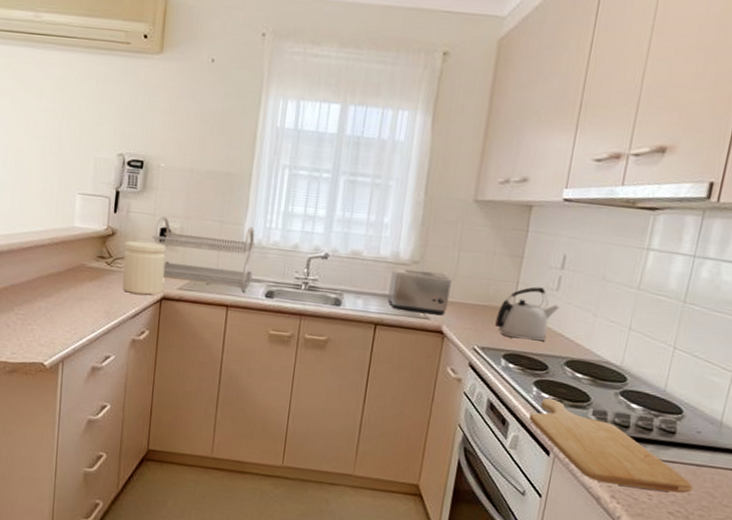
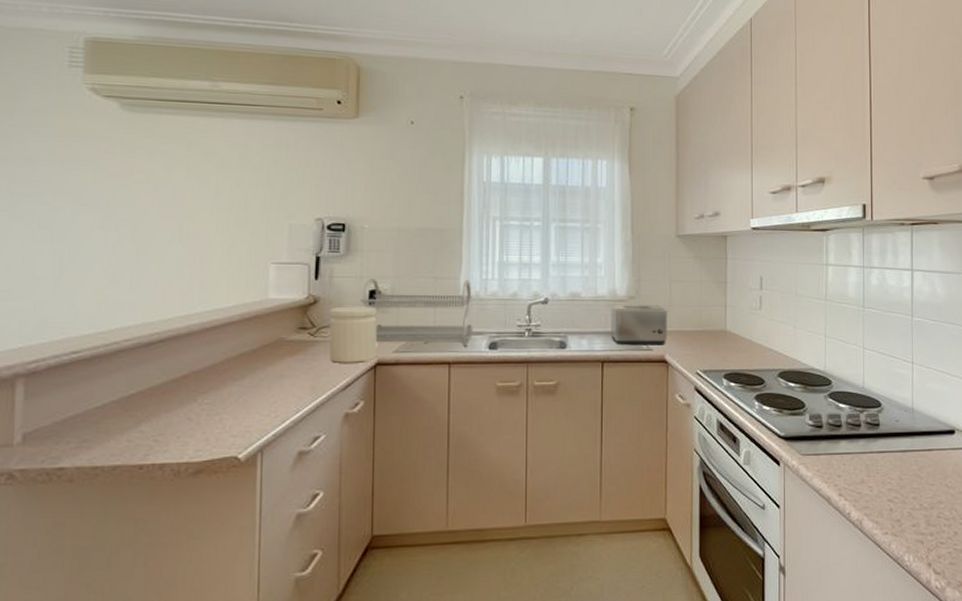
kettle: present [495,286,560,342] -> none [712,308,765,358]
chopping board: present [529,398,693,493] -> none [757,410,903,483]

